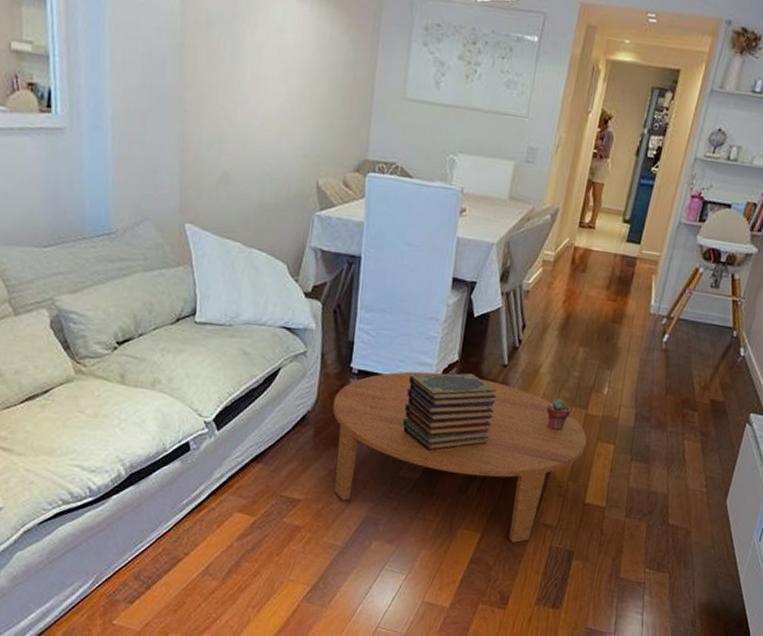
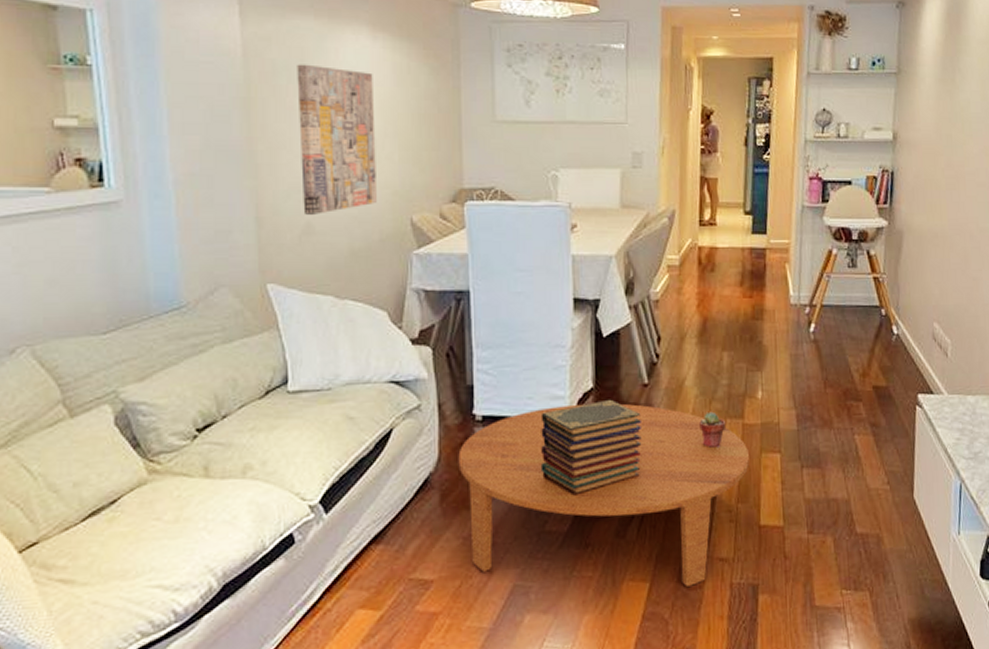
wall art: none [222,17,298,166] -> present [297,64,377,215]

